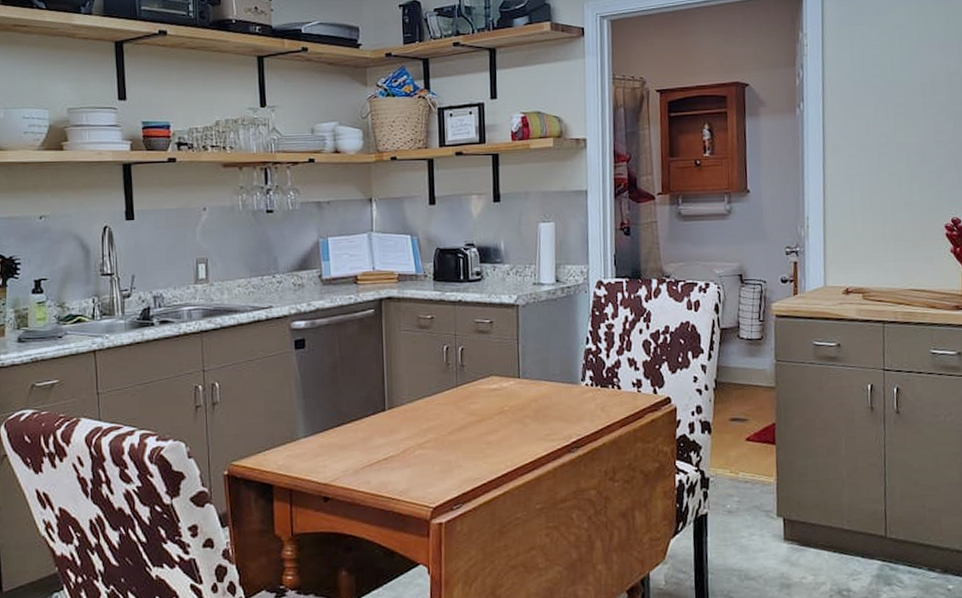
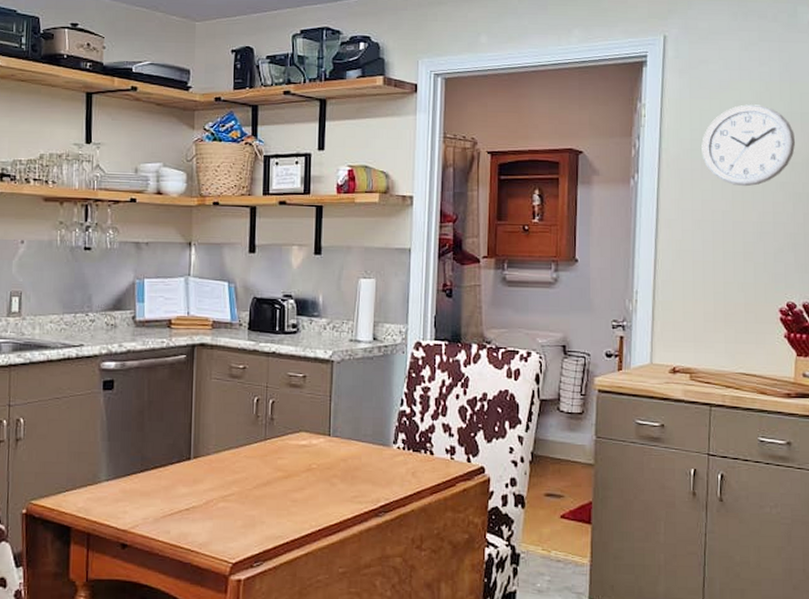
wall clock: none [863,27,953,109] -> present [701,104,795,187]

